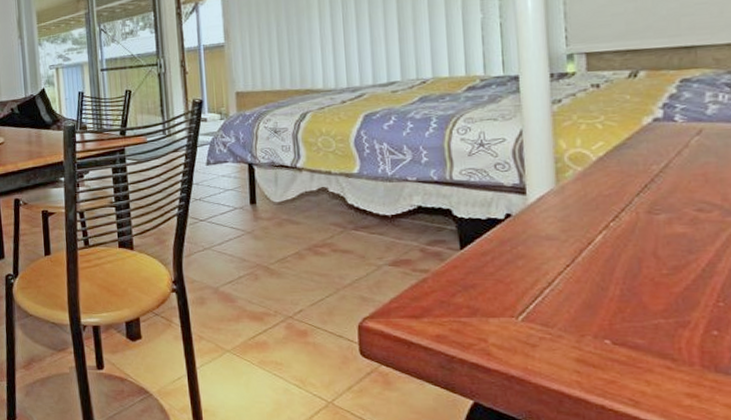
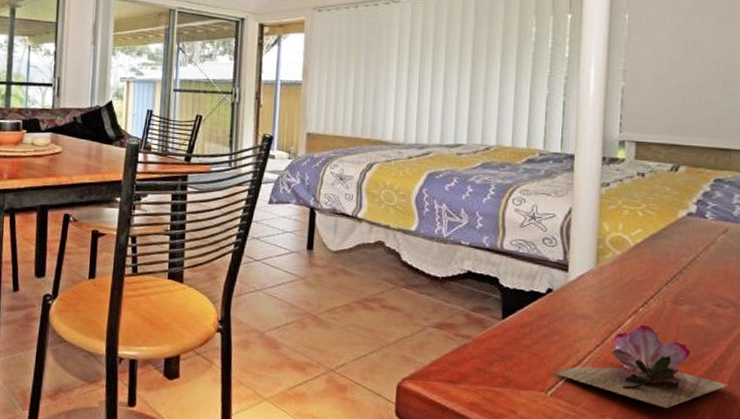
flower: none [520,239,721,322] -> present [552,324,728,409]

